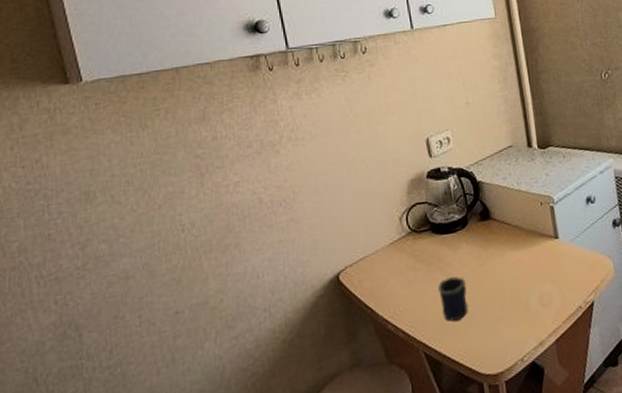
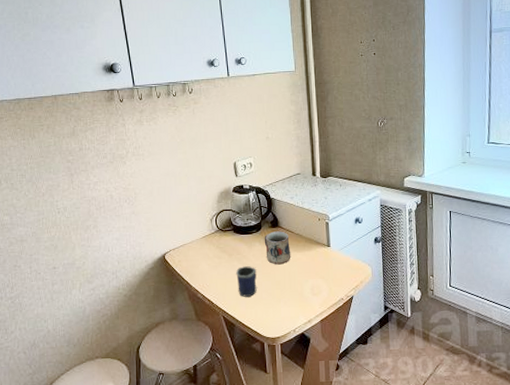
mug: none [472,224,510,271] -> present [264,231,291,265]

